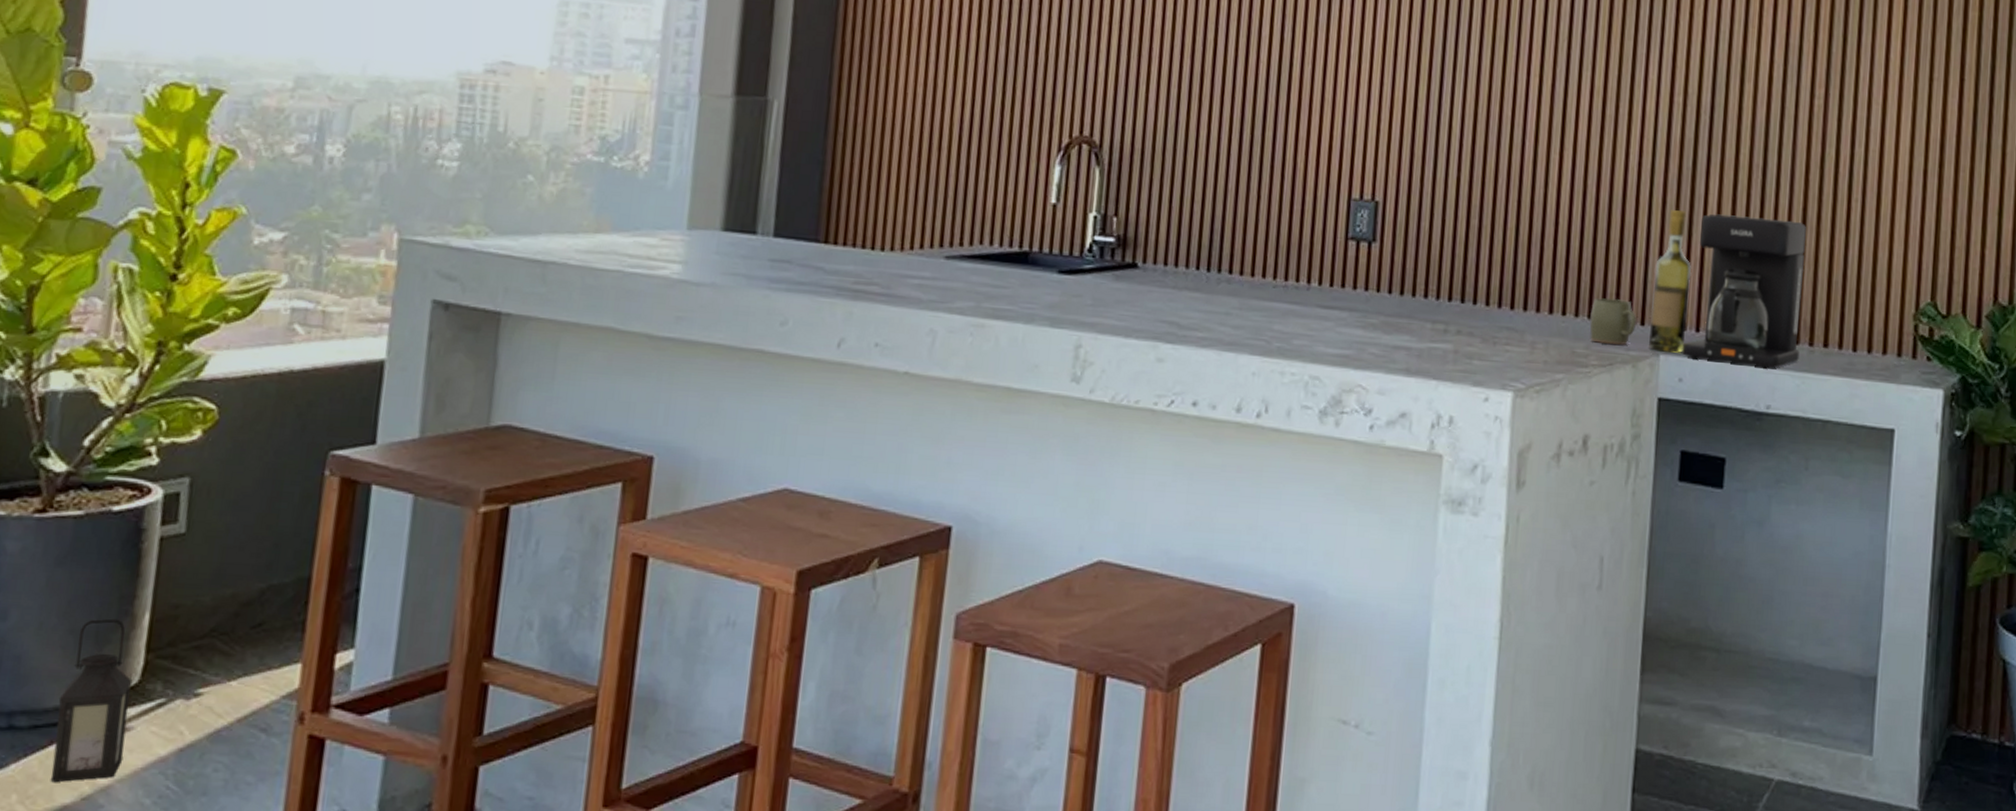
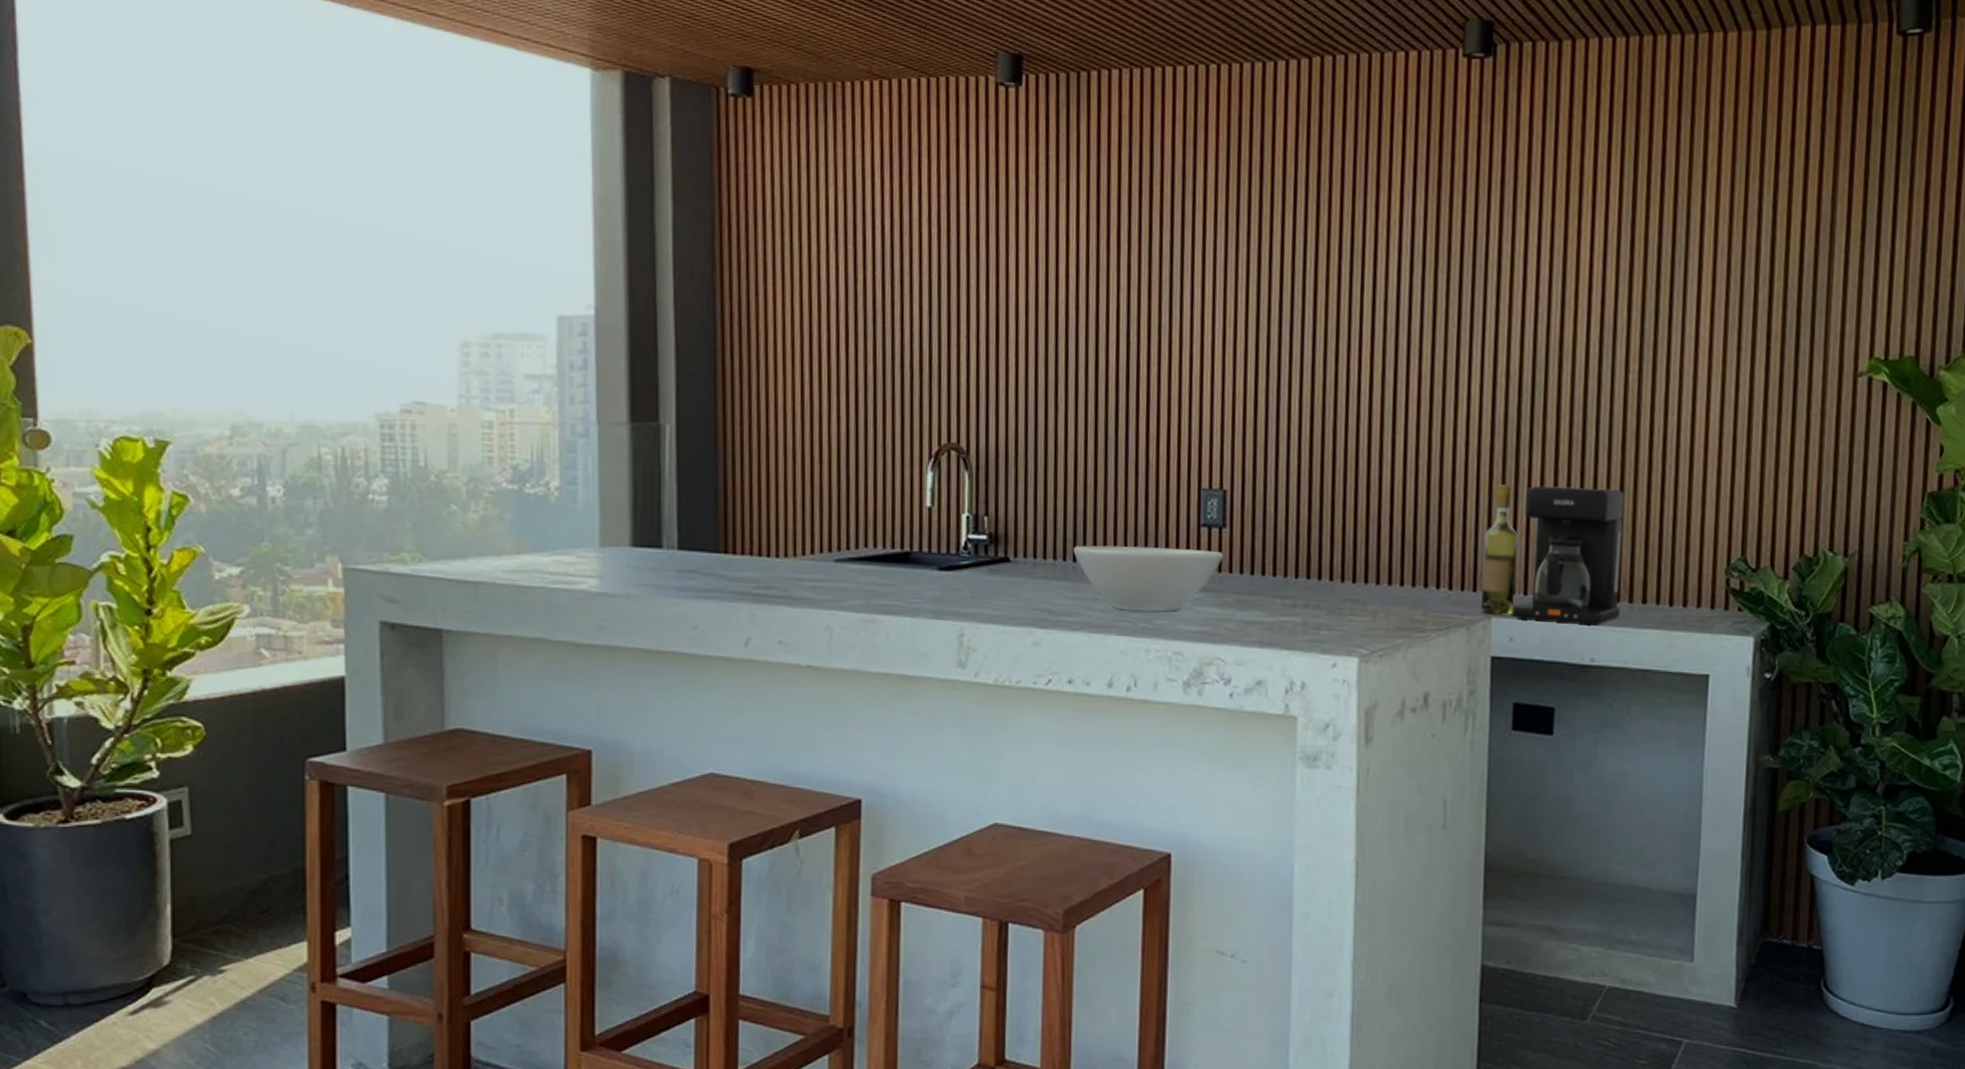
lantern: present [50,618,131,783] -> none [103,910,166,1050]
bowl: none [1208,254,1372,333] -> present [1073,545,1223,613]
mug: present [1589,297,1636,345] -> none [1426,568,1469,610]

